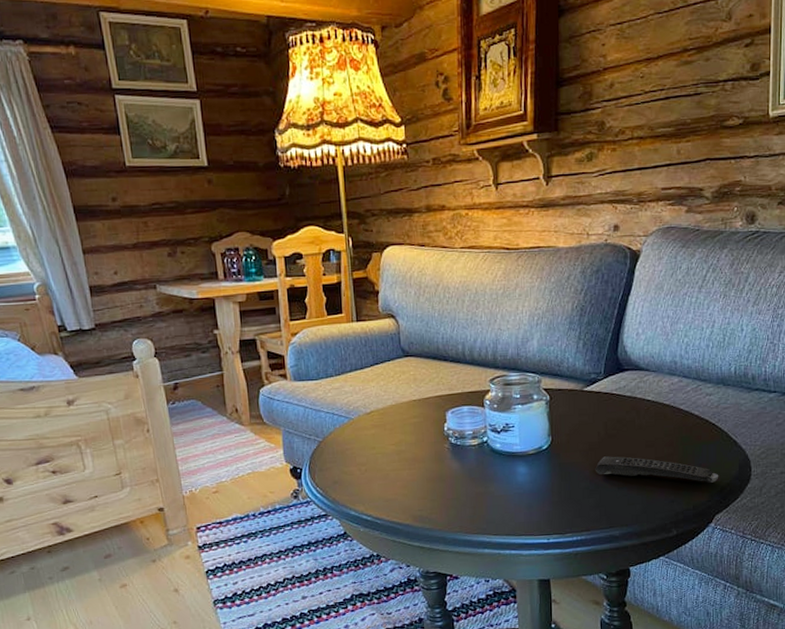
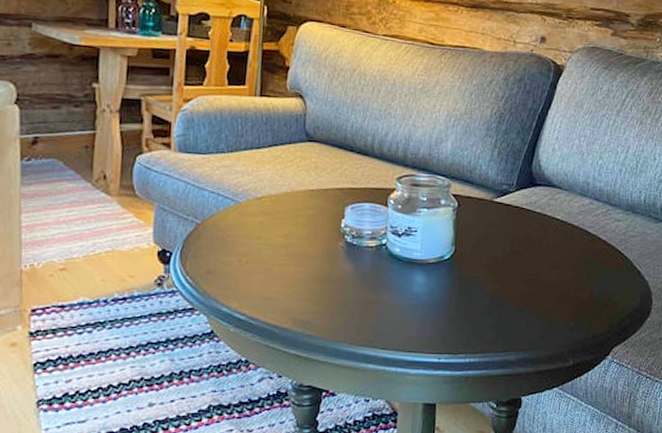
remote control: present [595,456,719,483] -> none [496,274,621,313]

